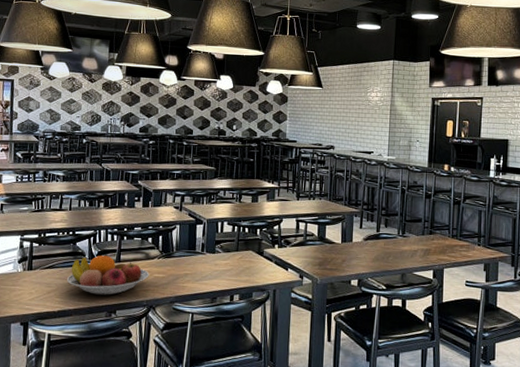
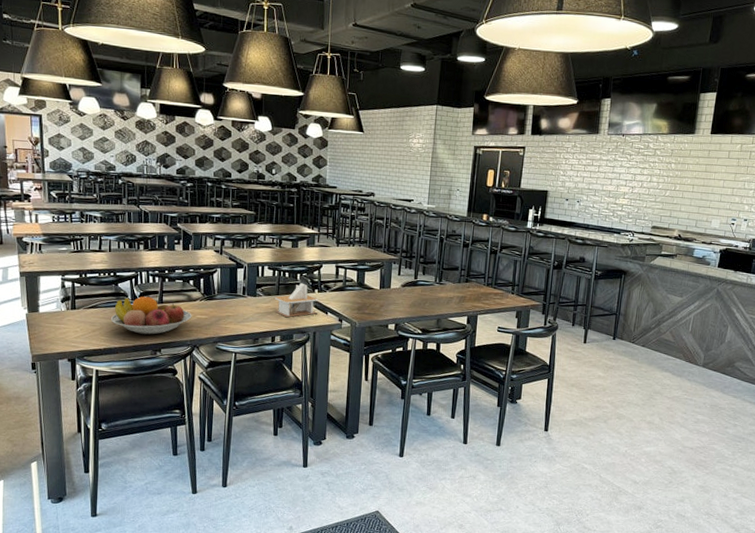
napkin holder: none [233,238,278,275] -> present [274,283,317,318]

